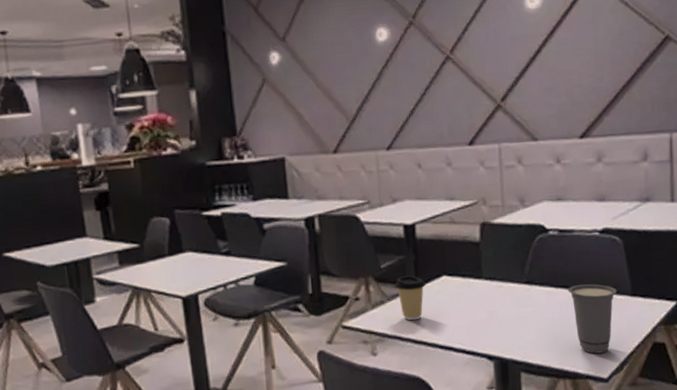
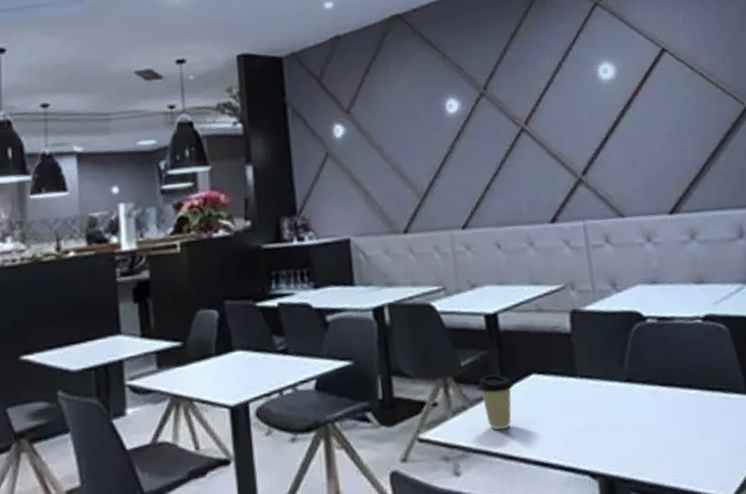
cup: present [568,283,617,354] -> none [674,380,730,467]

